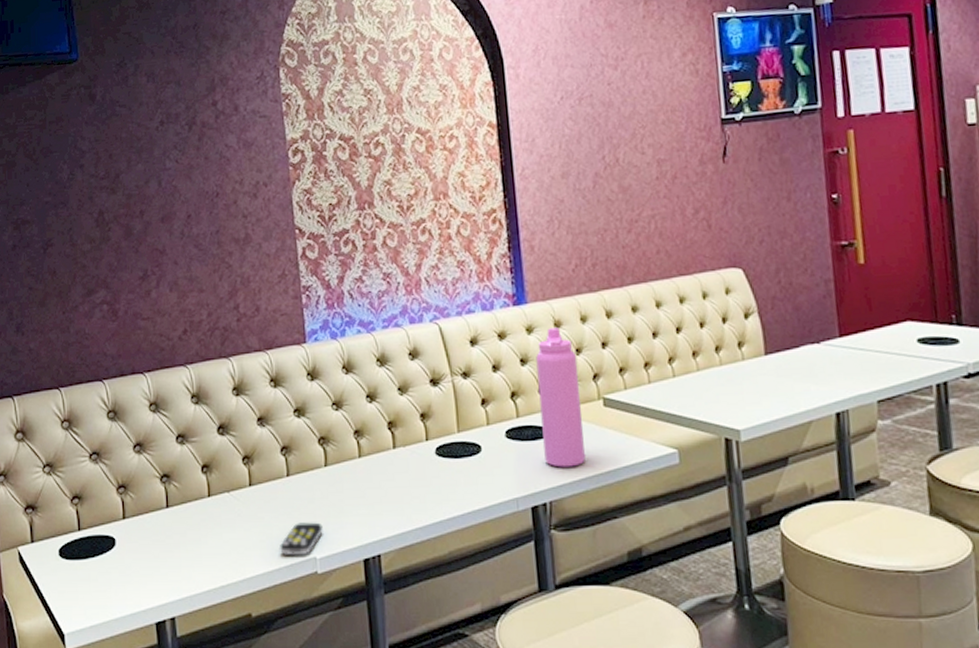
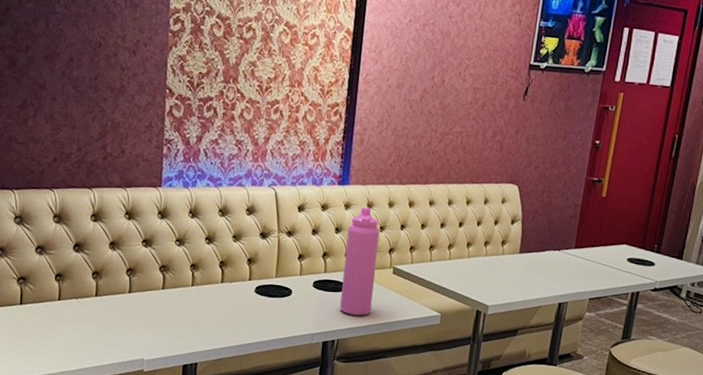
remote control: present [279,522,323,555] -> none [113,330,153,356]

